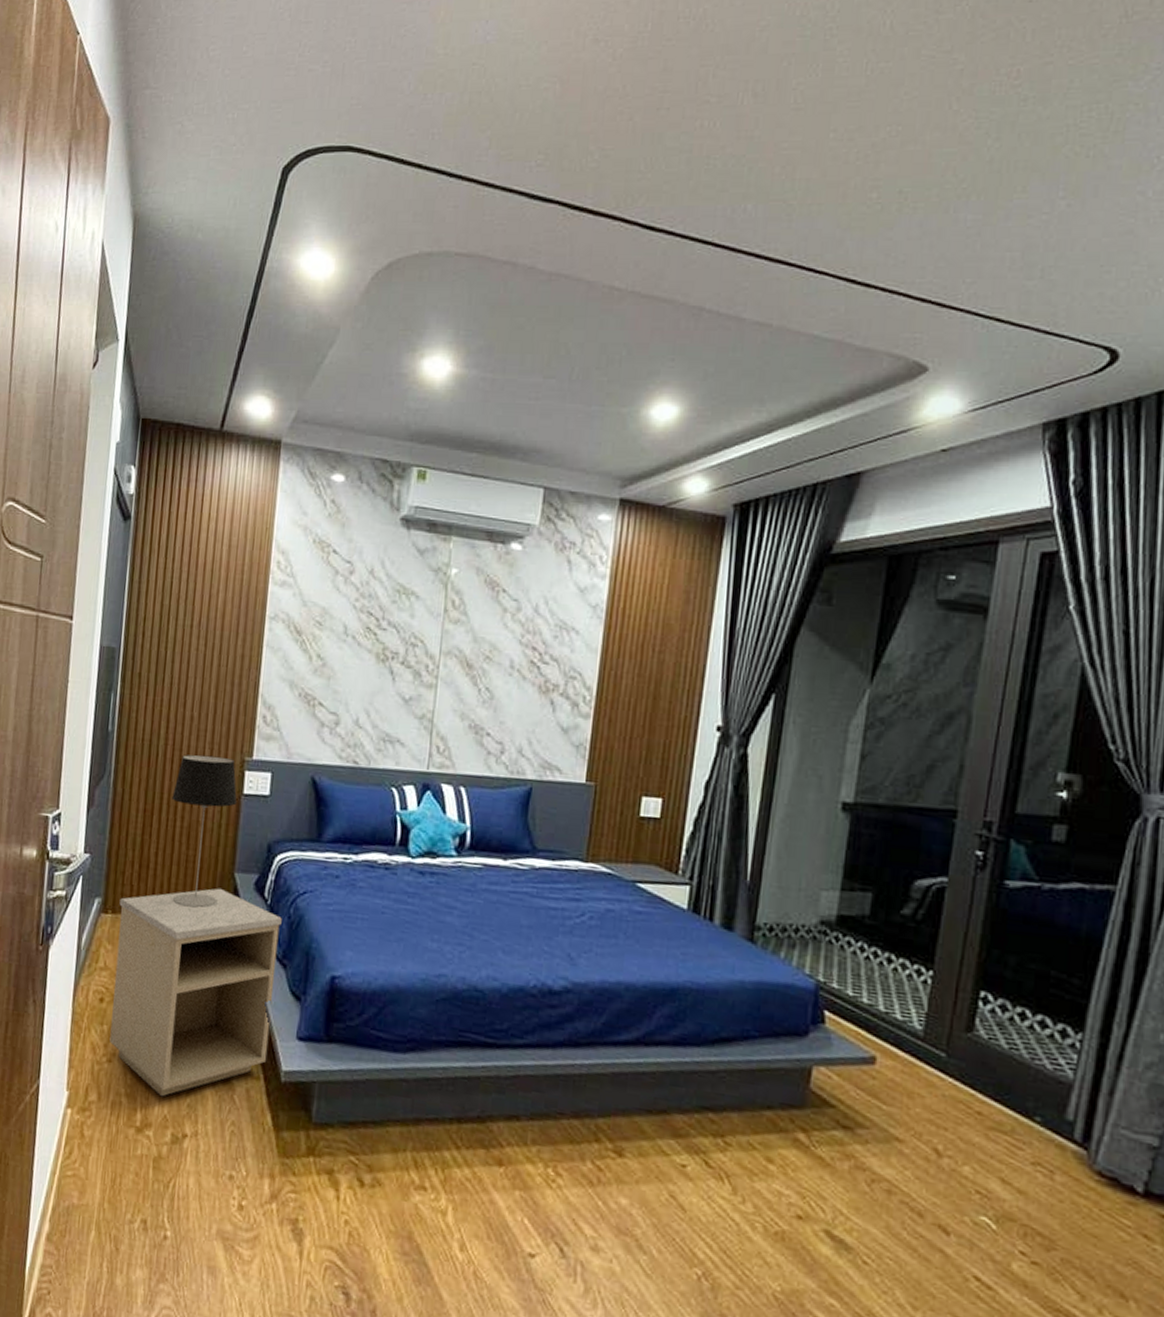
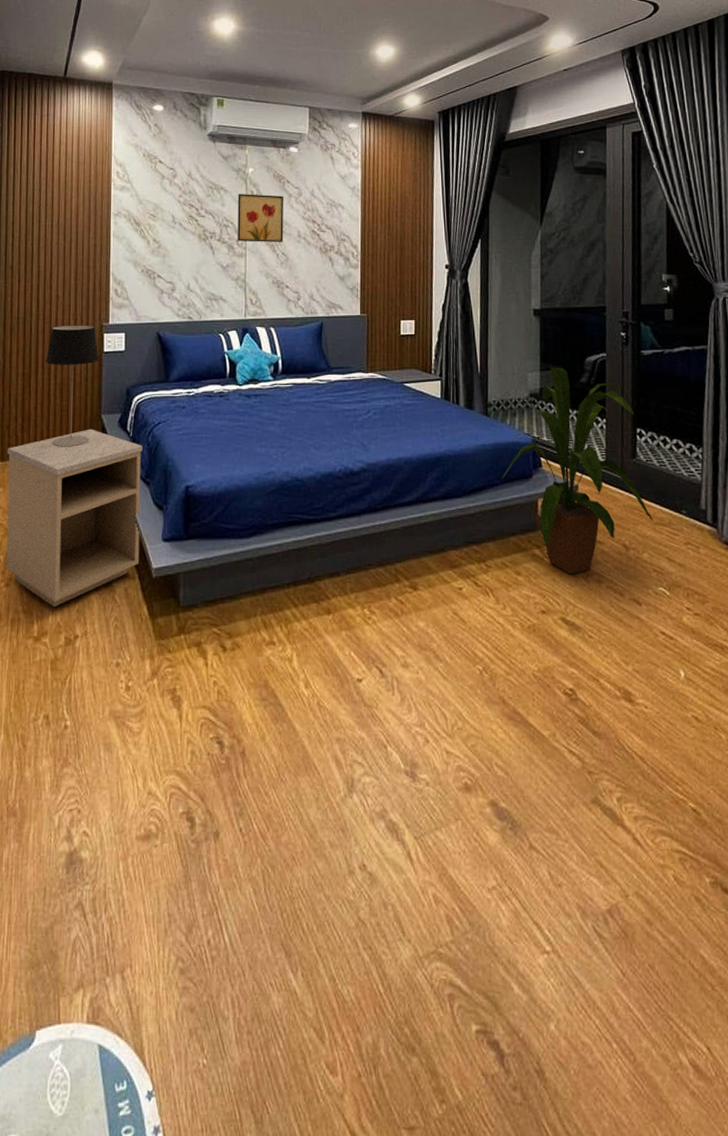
wall art: none [427,603,497,673] -> present [238,194,284,242]
house plant: none [760,887,987,1176] -> present [500,367,653,575]

